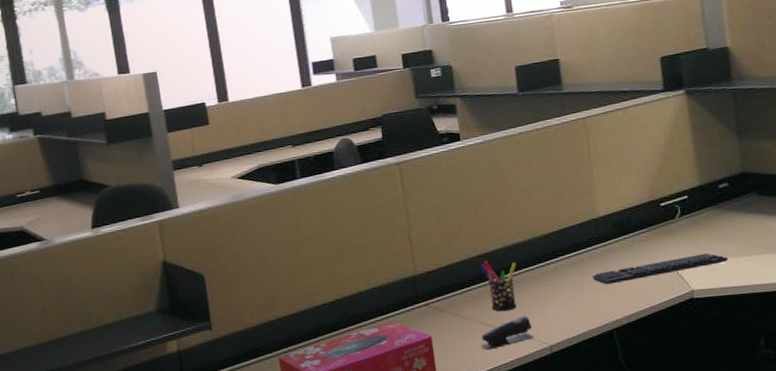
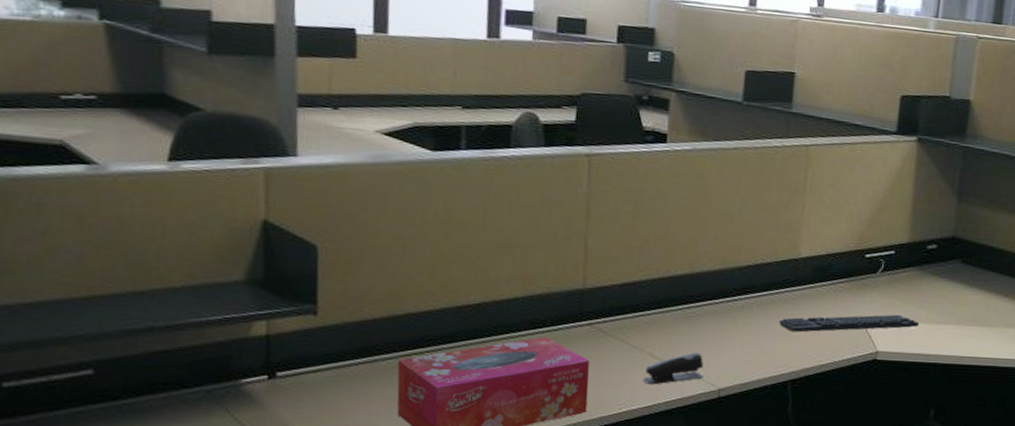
pen holder: present [480,261,517,312] -> none [660,286,701,345]

